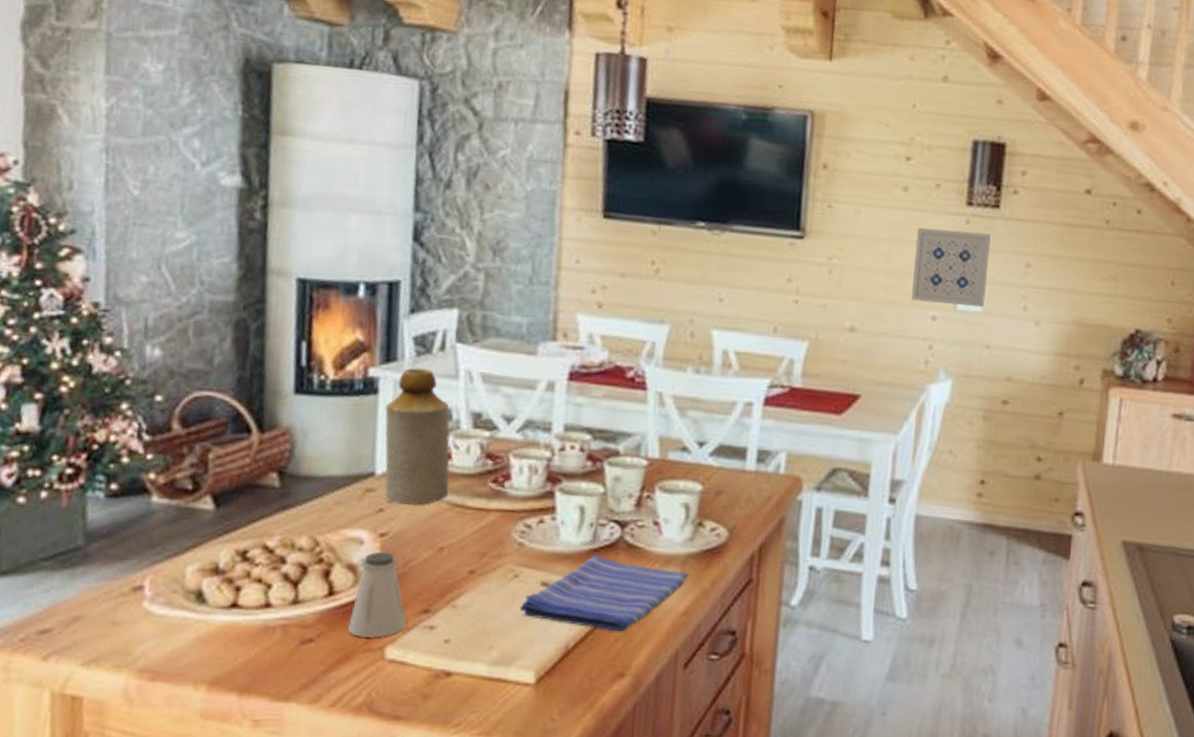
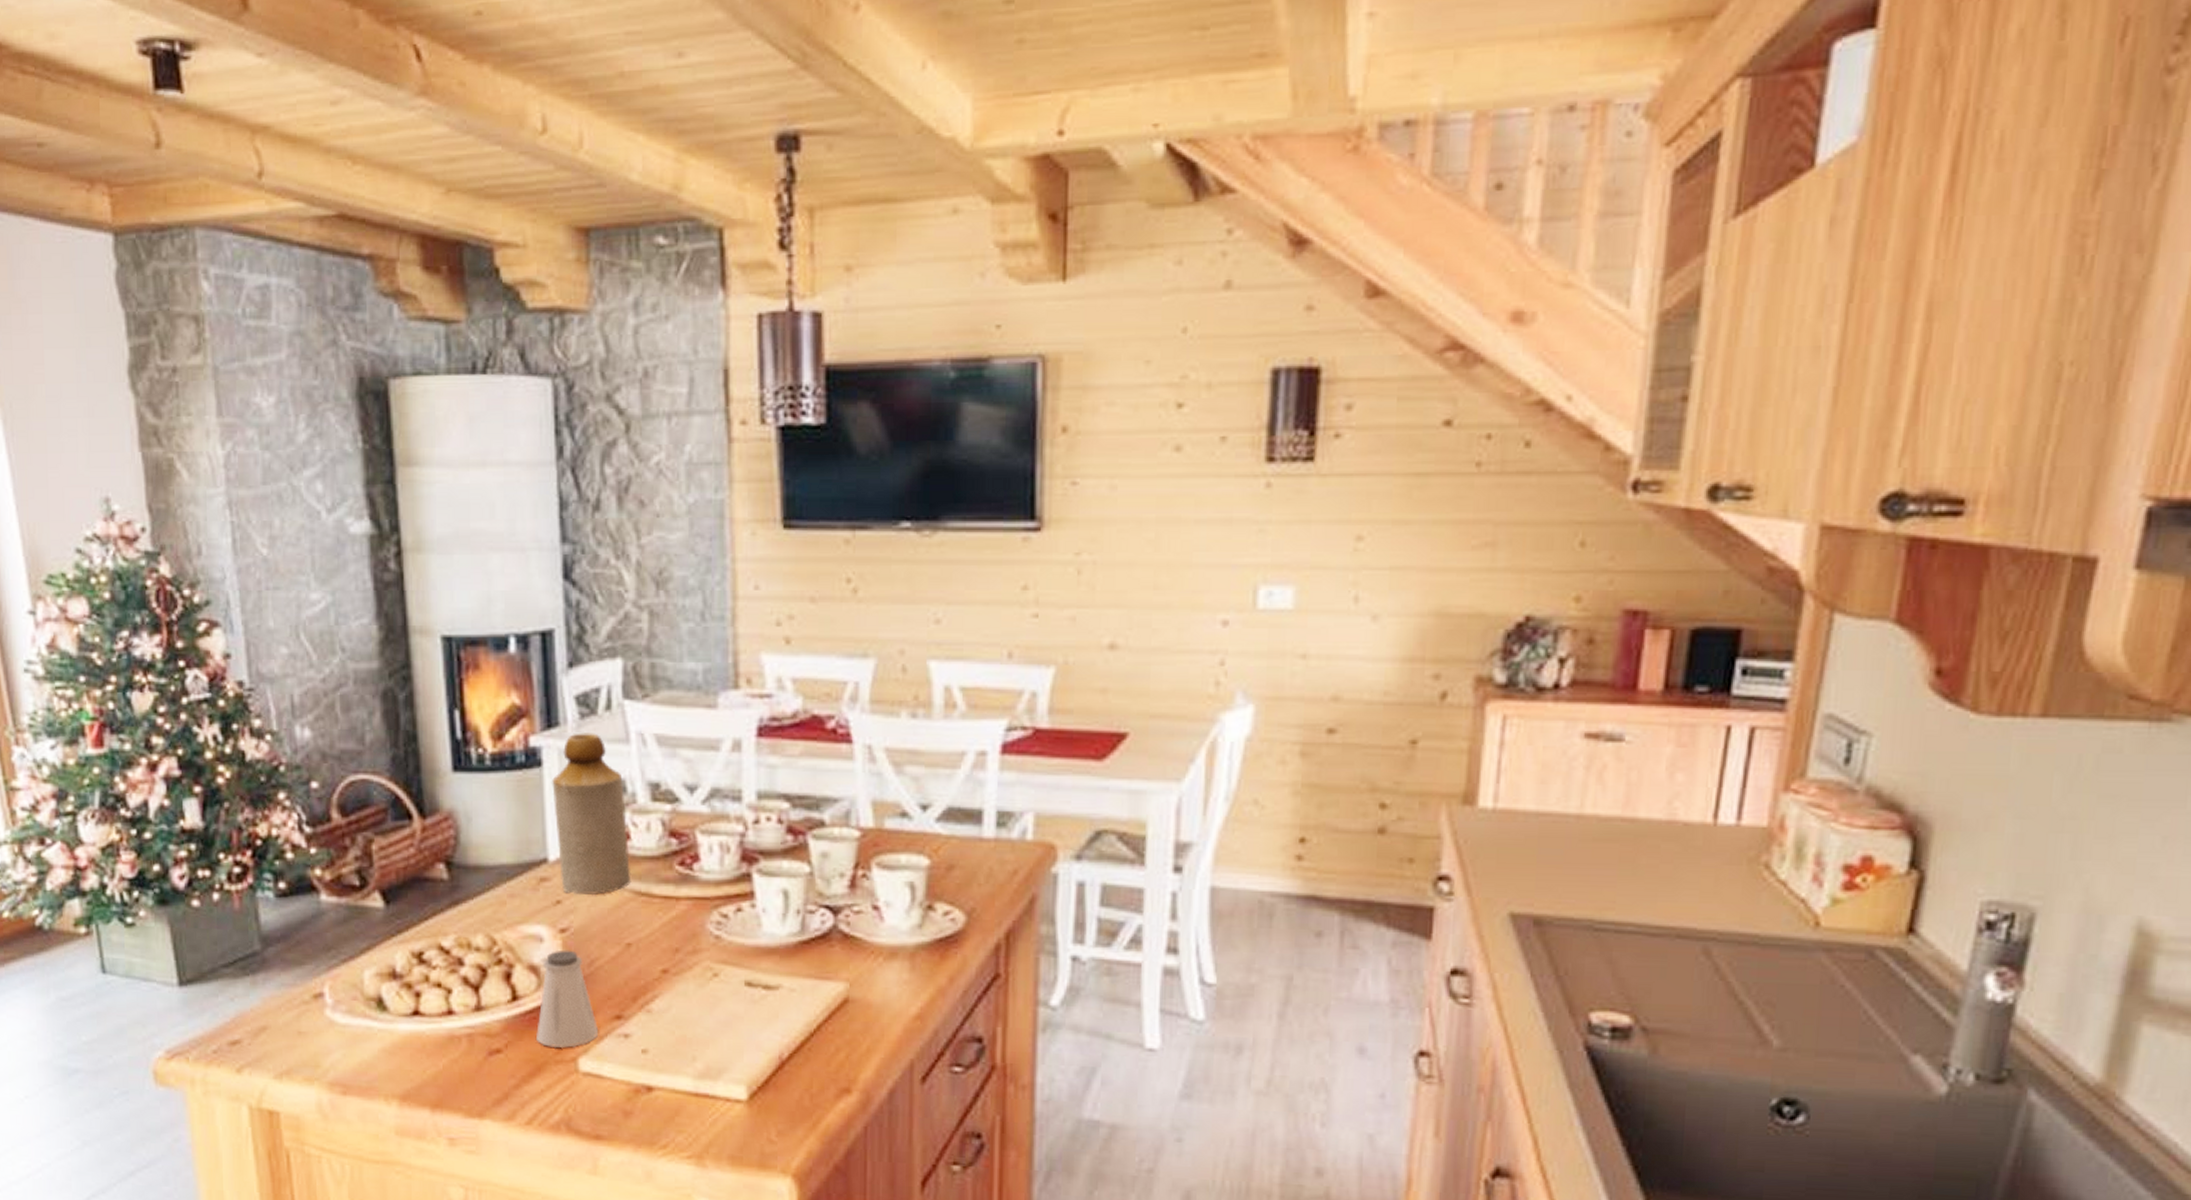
dish towel: present [519,555,689,632] -> none [722,948,920,1040]
wall art: present [911,227,991,308] -> none [1191,499,1303,603]

